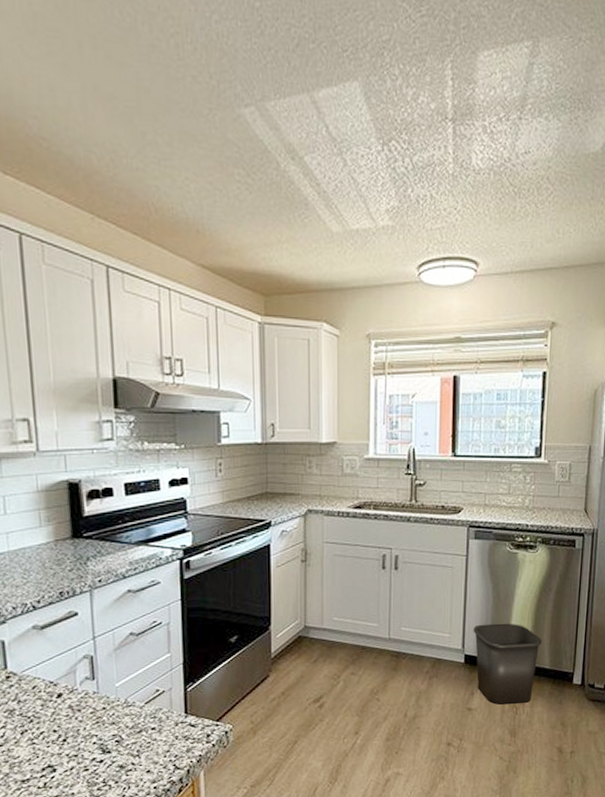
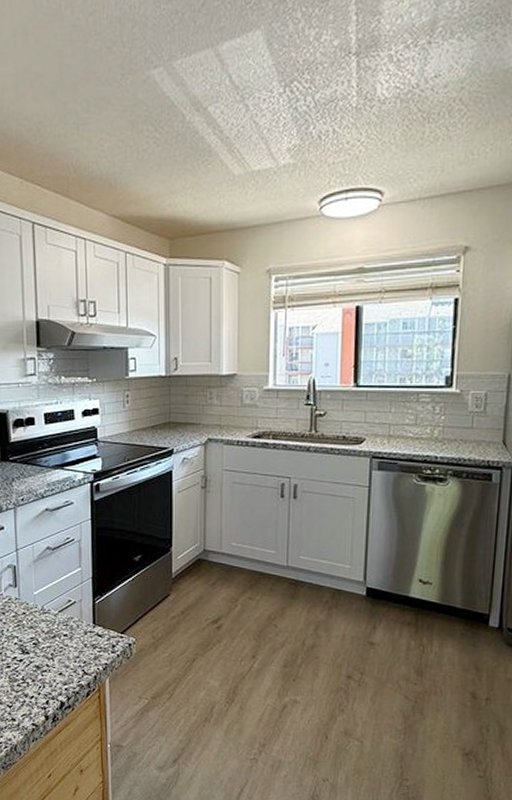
waste bin: present [473,624,542,706] -> none [375,558,453,643]

